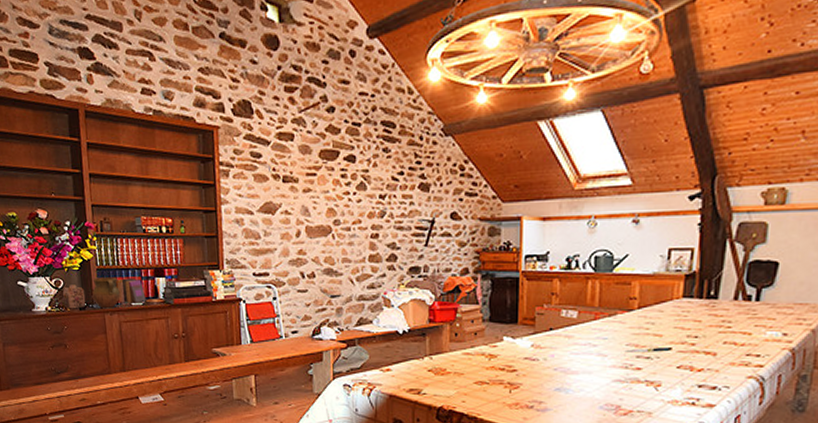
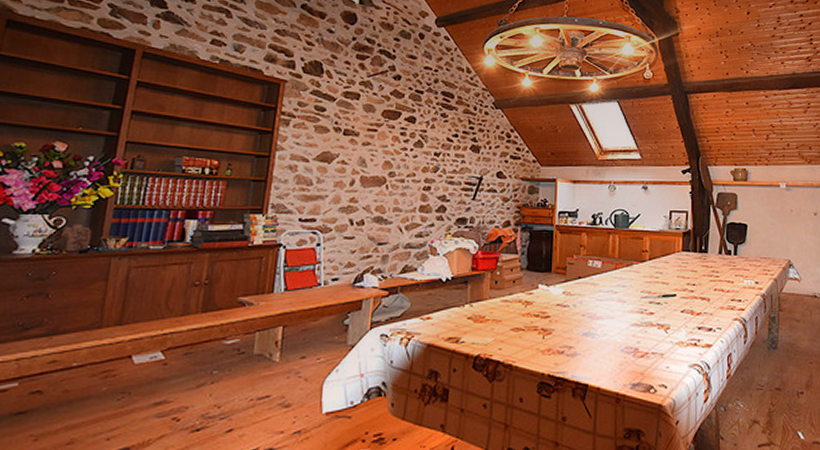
ceramic jug: present [91,277,121,309] -> none [99,217,138,252]
books: present [116,278,146,303] -> none [131,219,169,247]

